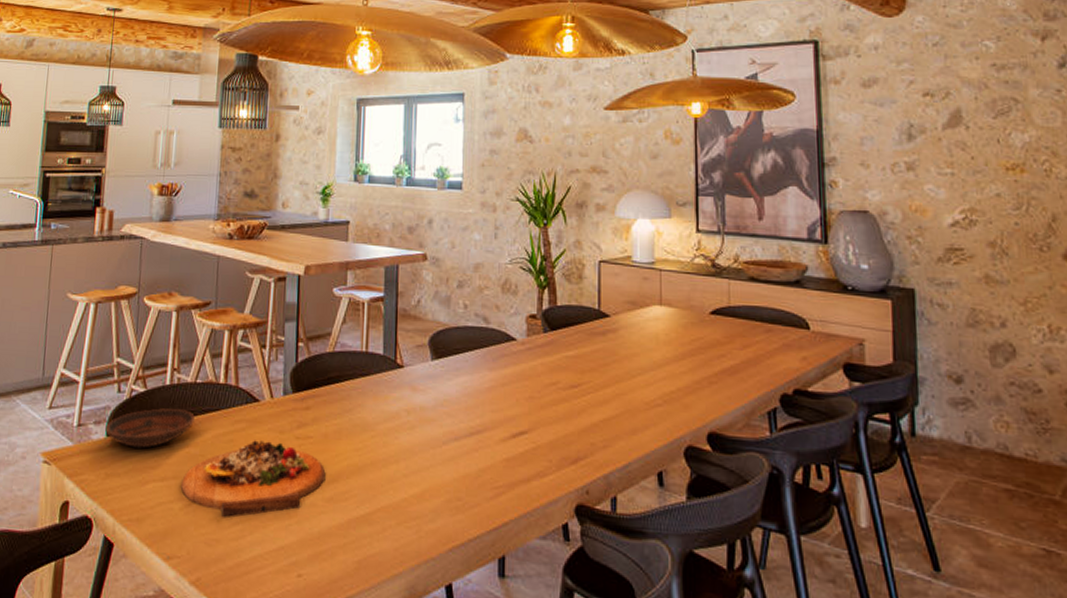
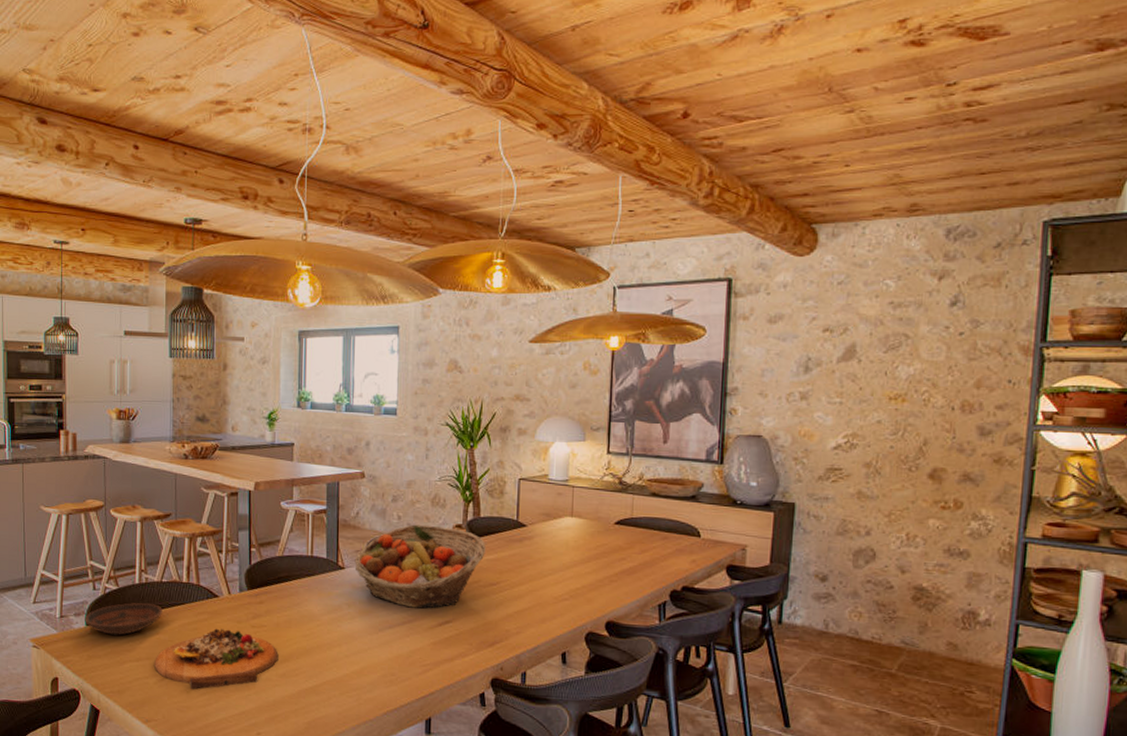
fruit basket: none [415,314,564,417] -> present [354,524,486,609]

